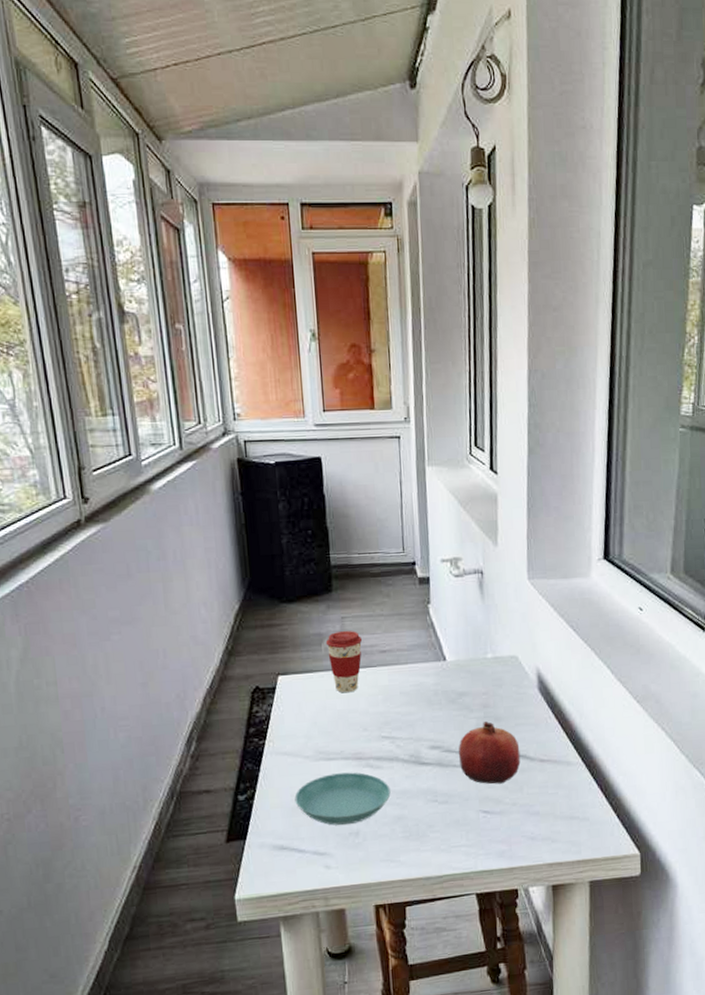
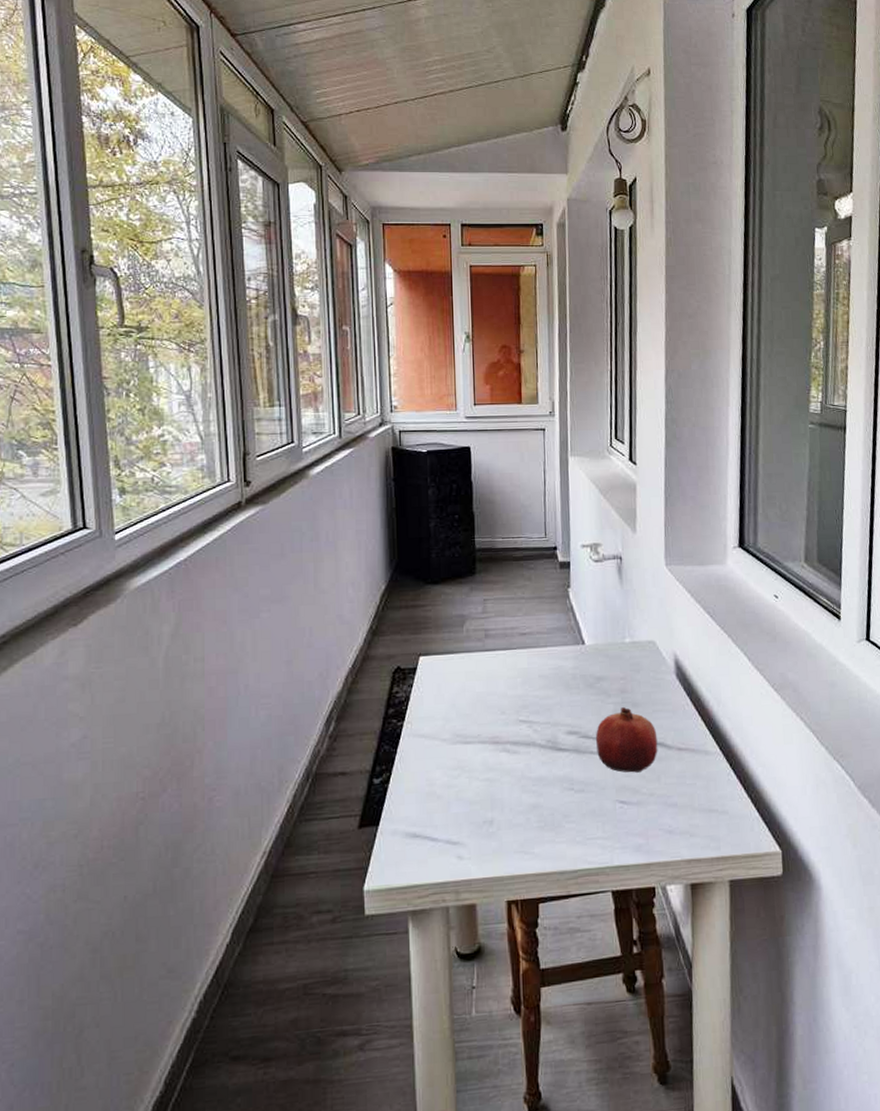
saucer: present [294,772,391,826] -> none [430,757,527,813]
coffee cup: present [325,631,363,693] -> none [467,613,504,675]

